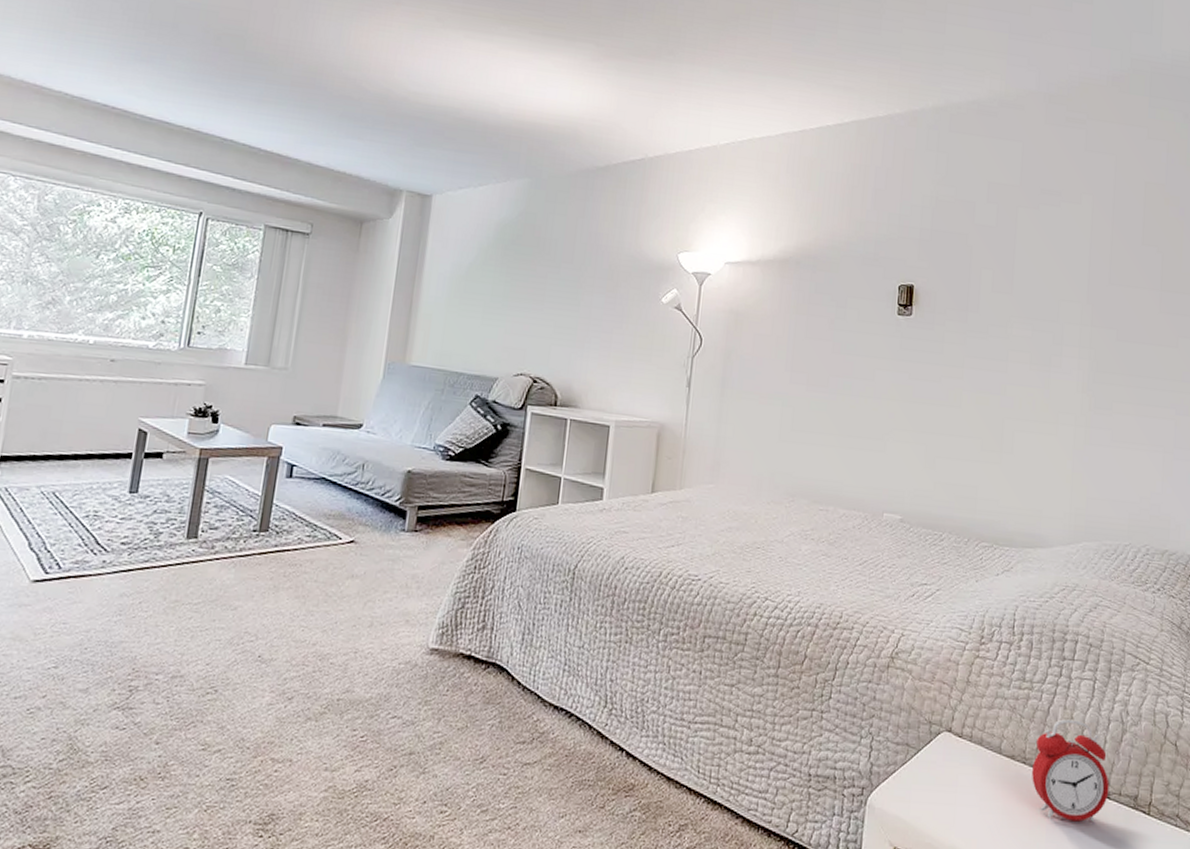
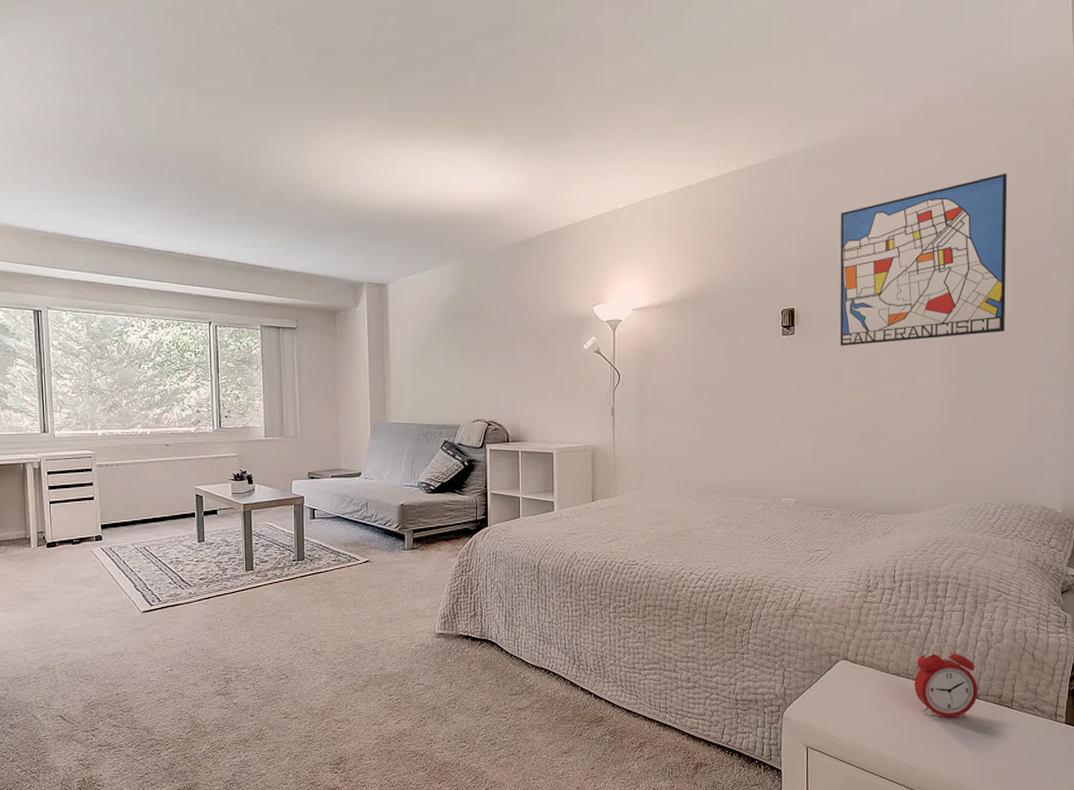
wall art: none [964,164,1157,342] -> present [839,173,1008,346]

